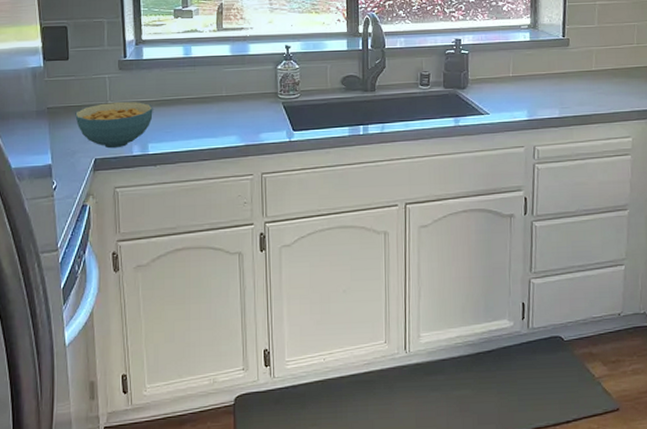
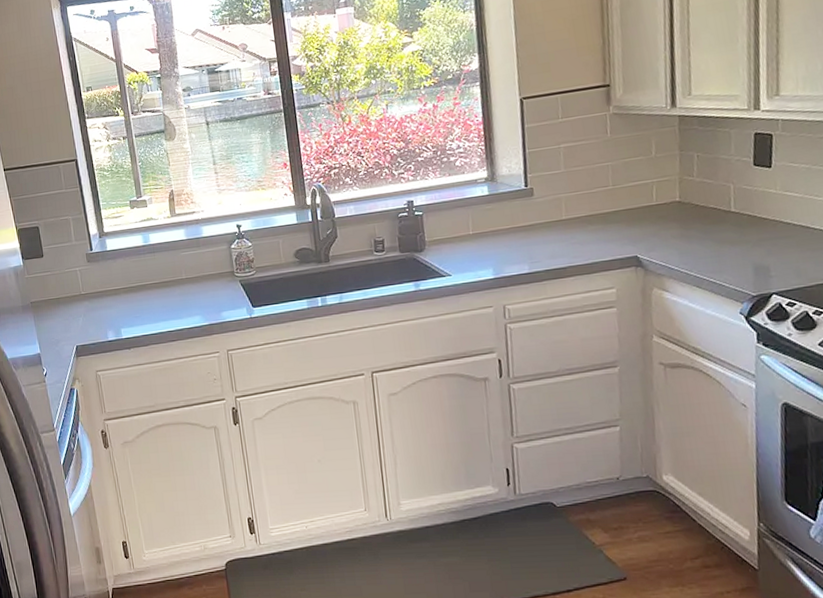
cereal bowl: present [75,101,153,149] -> none [54,290,122,336]

